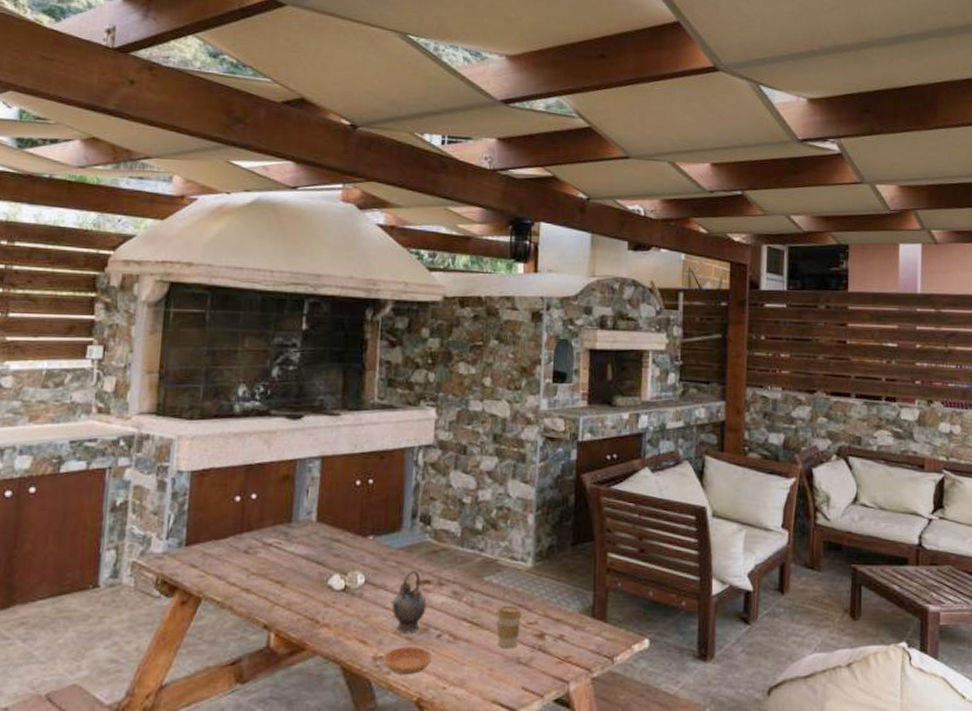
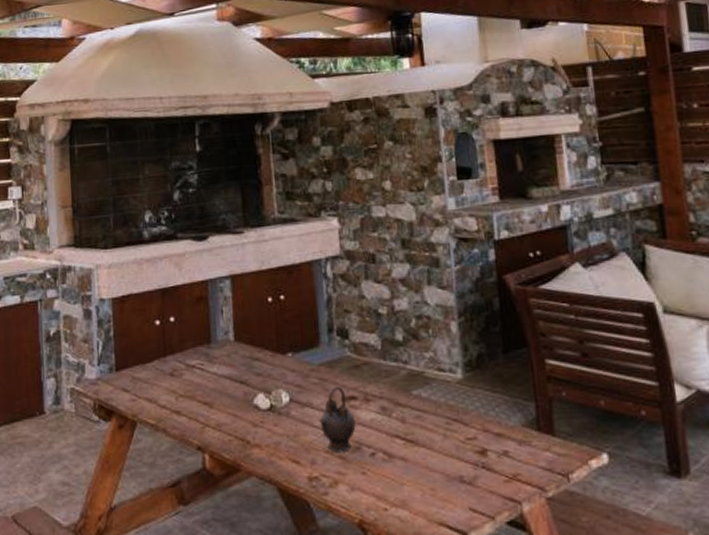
saucer: present [383,646,433,674] -> none [318,466,369,495]
coffee cup: present [495,605,522,649] -> none [429,420,459,467]

